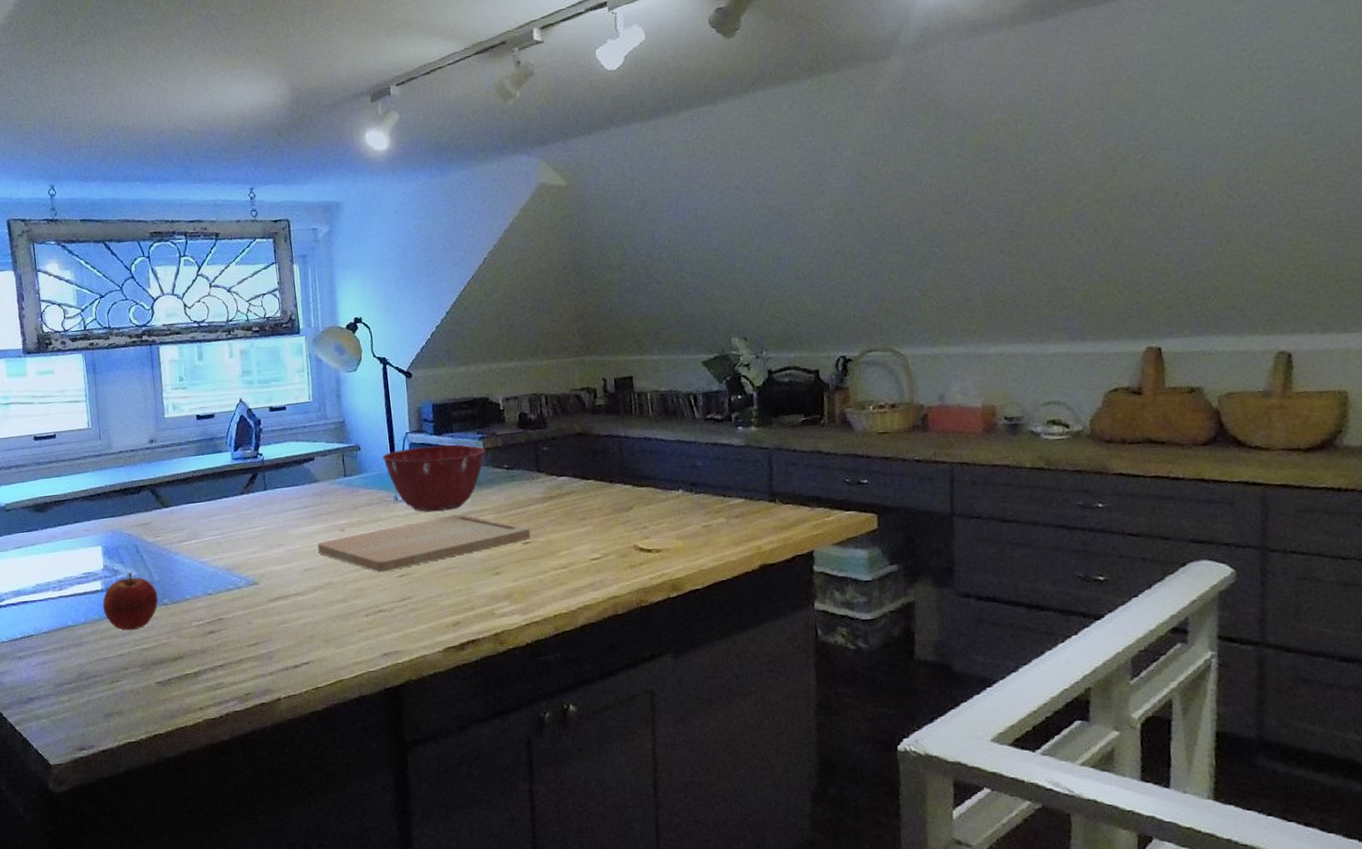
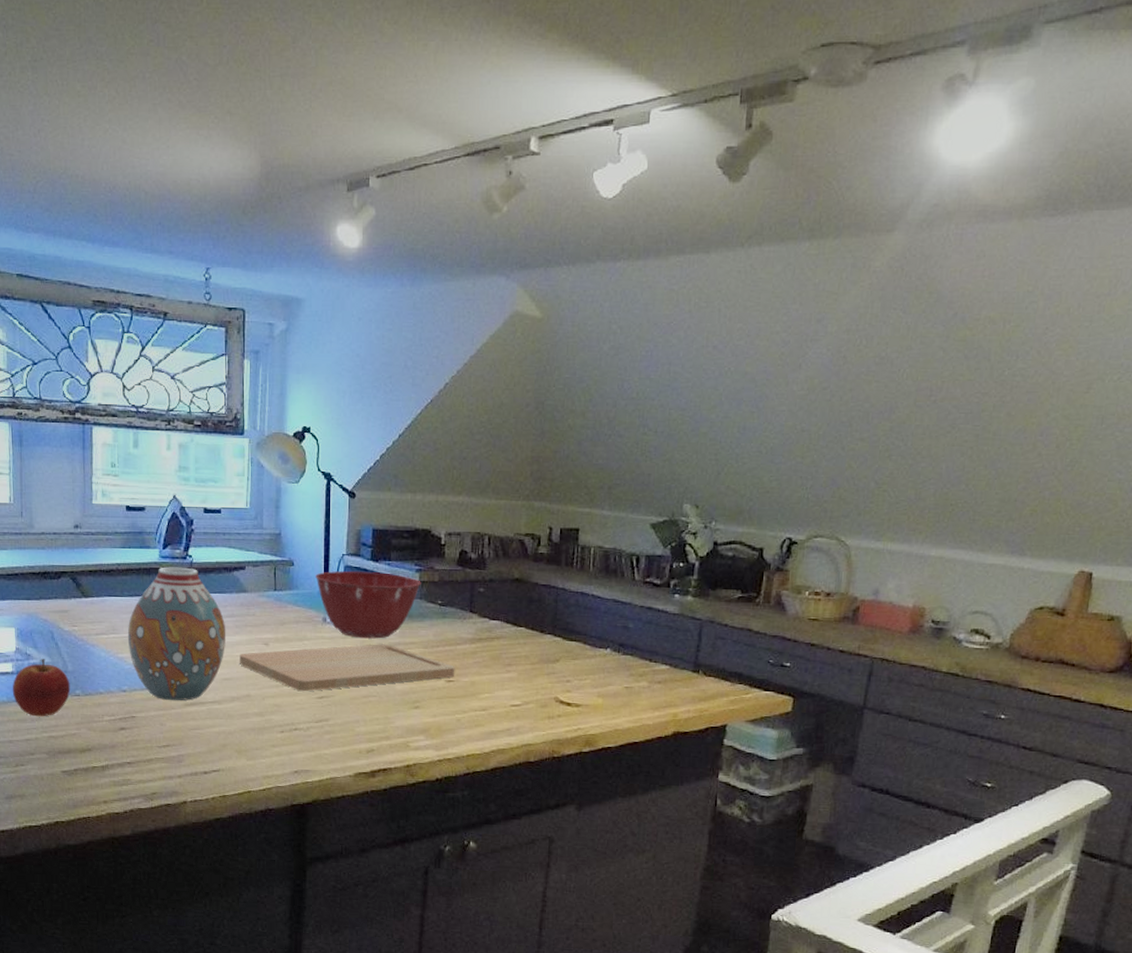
vase: none [208,466,303,598] -> present [127,567,226,701]

